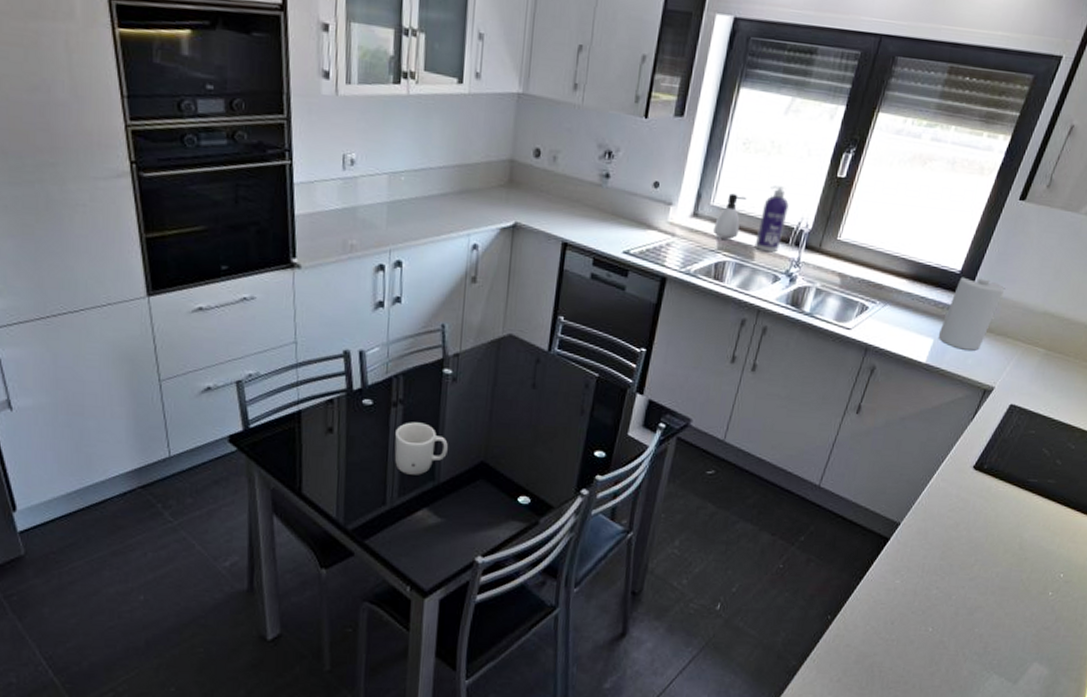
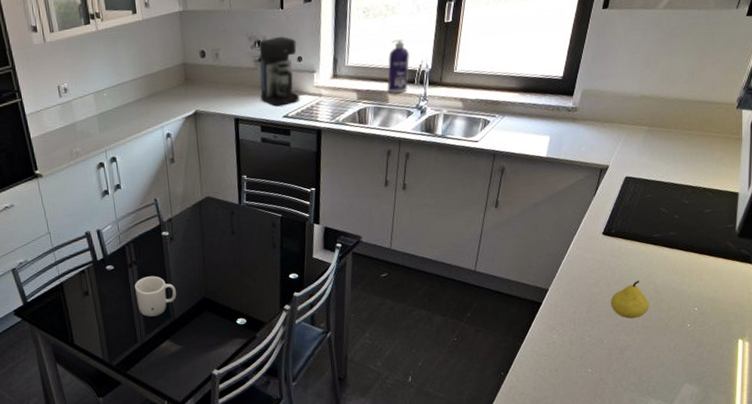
coffee maker: none [599,151,656,238] -> present [259,37,299,106]
soap dispenser: present [713,193,747,240] -> none [352,53,374,91]
paper towel holder: present [938,277,1004,351] -> none [553,79,603,140]
fruit: none [967,530,1012,576] -> present [611,280,649,319]

